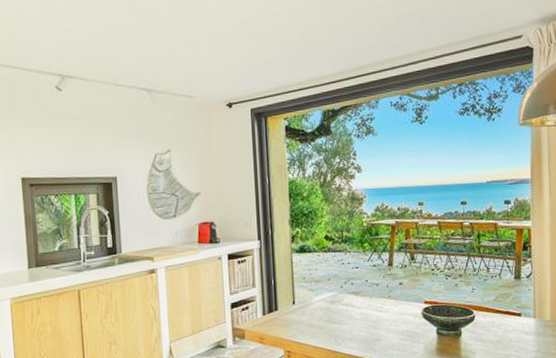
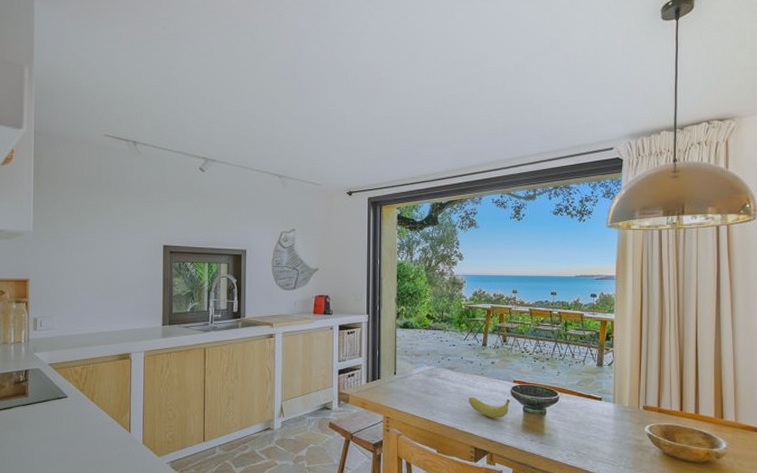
fruit: none [376,321,422,344] -> present [468,397,511,418]

